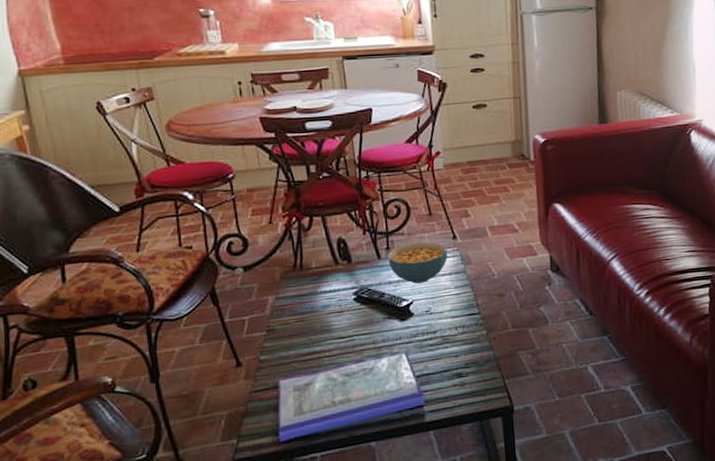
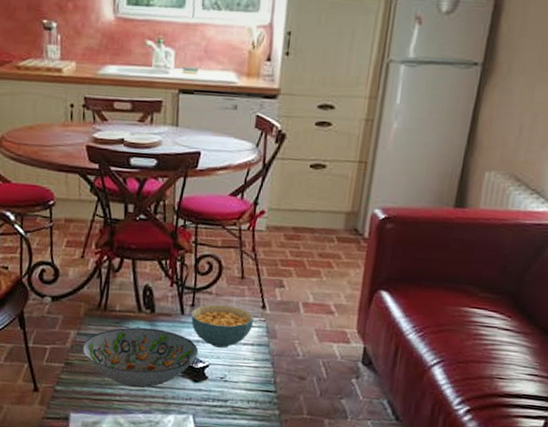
decorative bowl: none [282,277,401,340] -> present [82,327,199,388]

